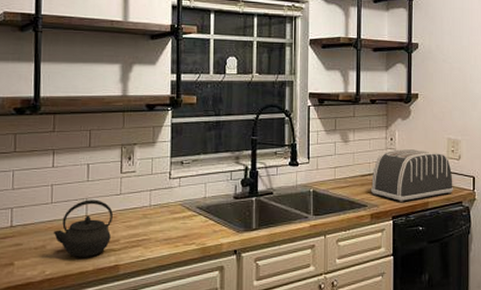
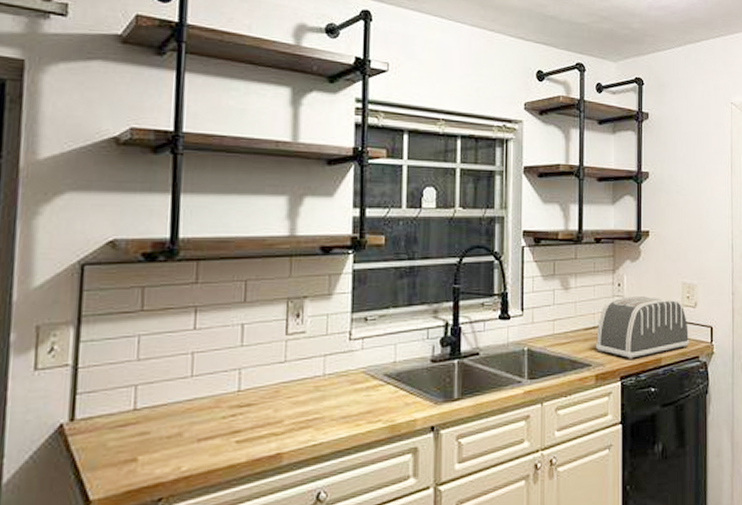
kettle: present [53,200,113,257] -> none [192,370,275,446]

